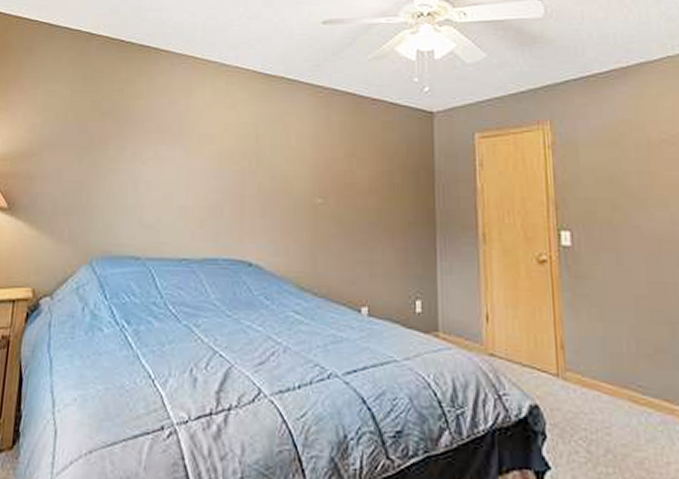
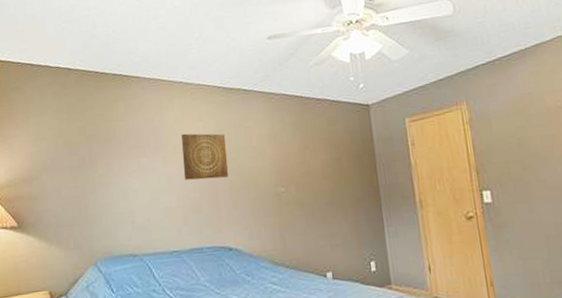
wall art: none [206,122,260,178] -> present [180,133,229,180]

